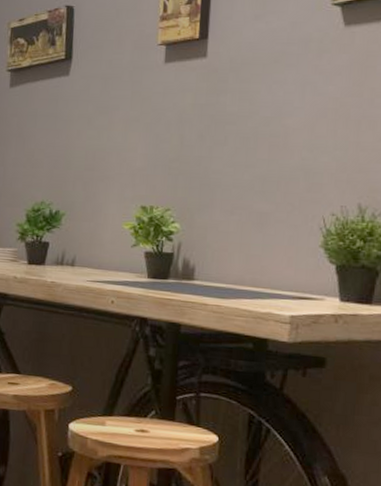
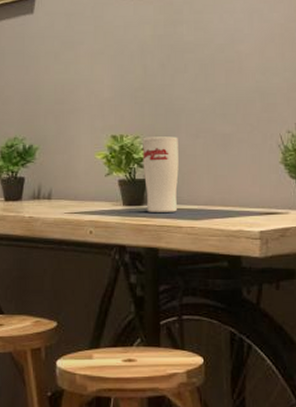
cup: none [171,210,211,289] -> present [142,136,179,212]

